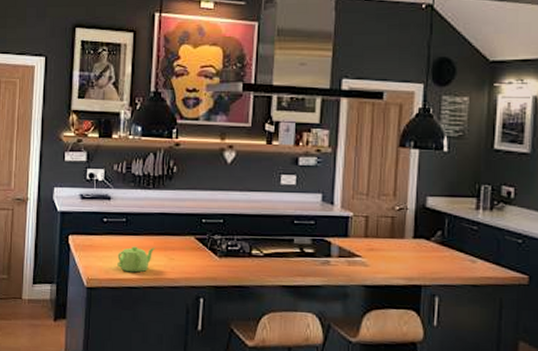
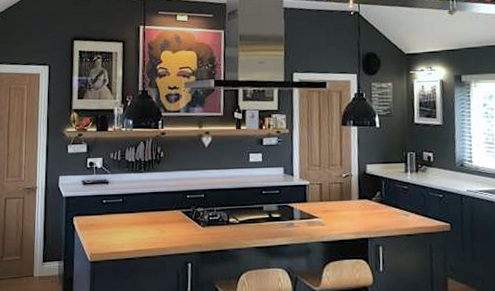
teapot: present [117,246,155,273] -> none [116,222,148,246]

